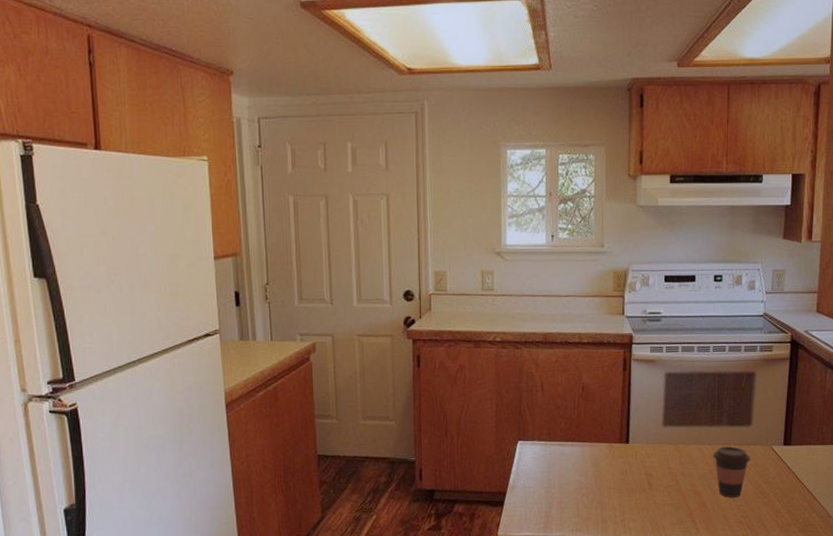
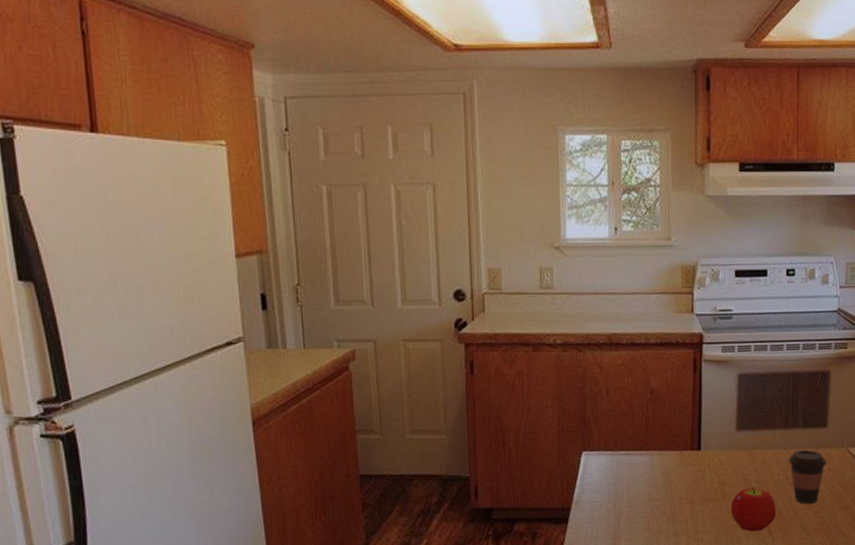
fruit: none [656,480,701,522] -> present [730,487,777,532]

